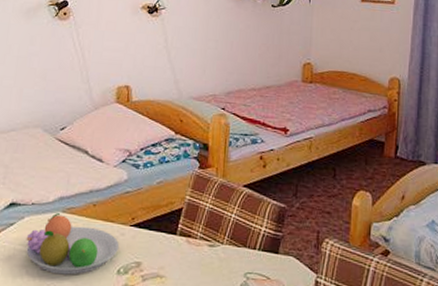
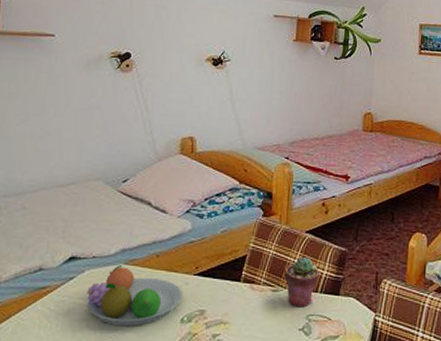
potted succulent: none [221,212,258,265] -> present [284,257,319,308]

